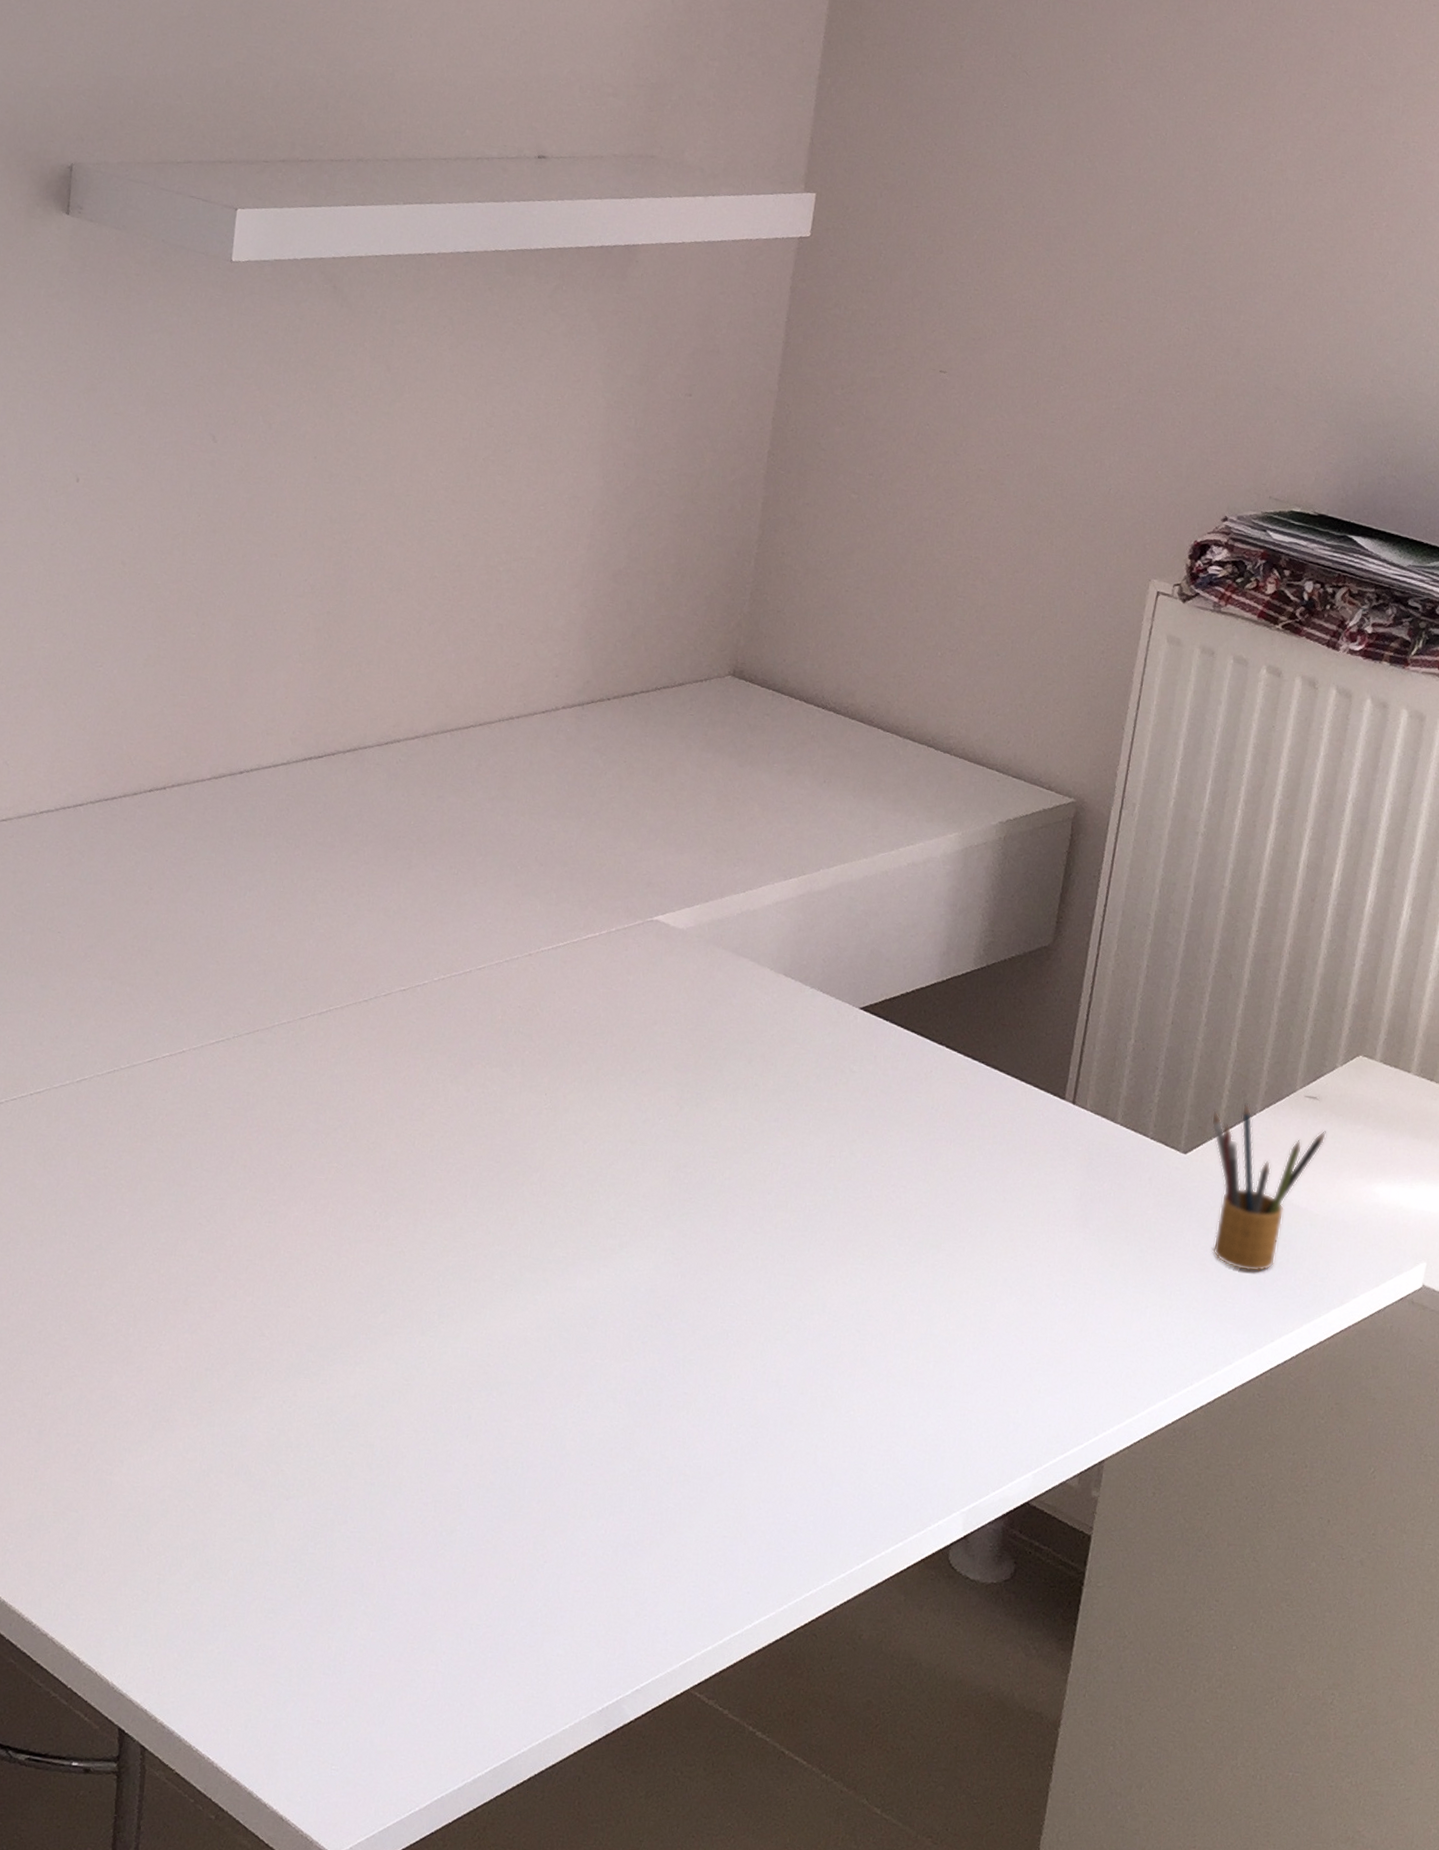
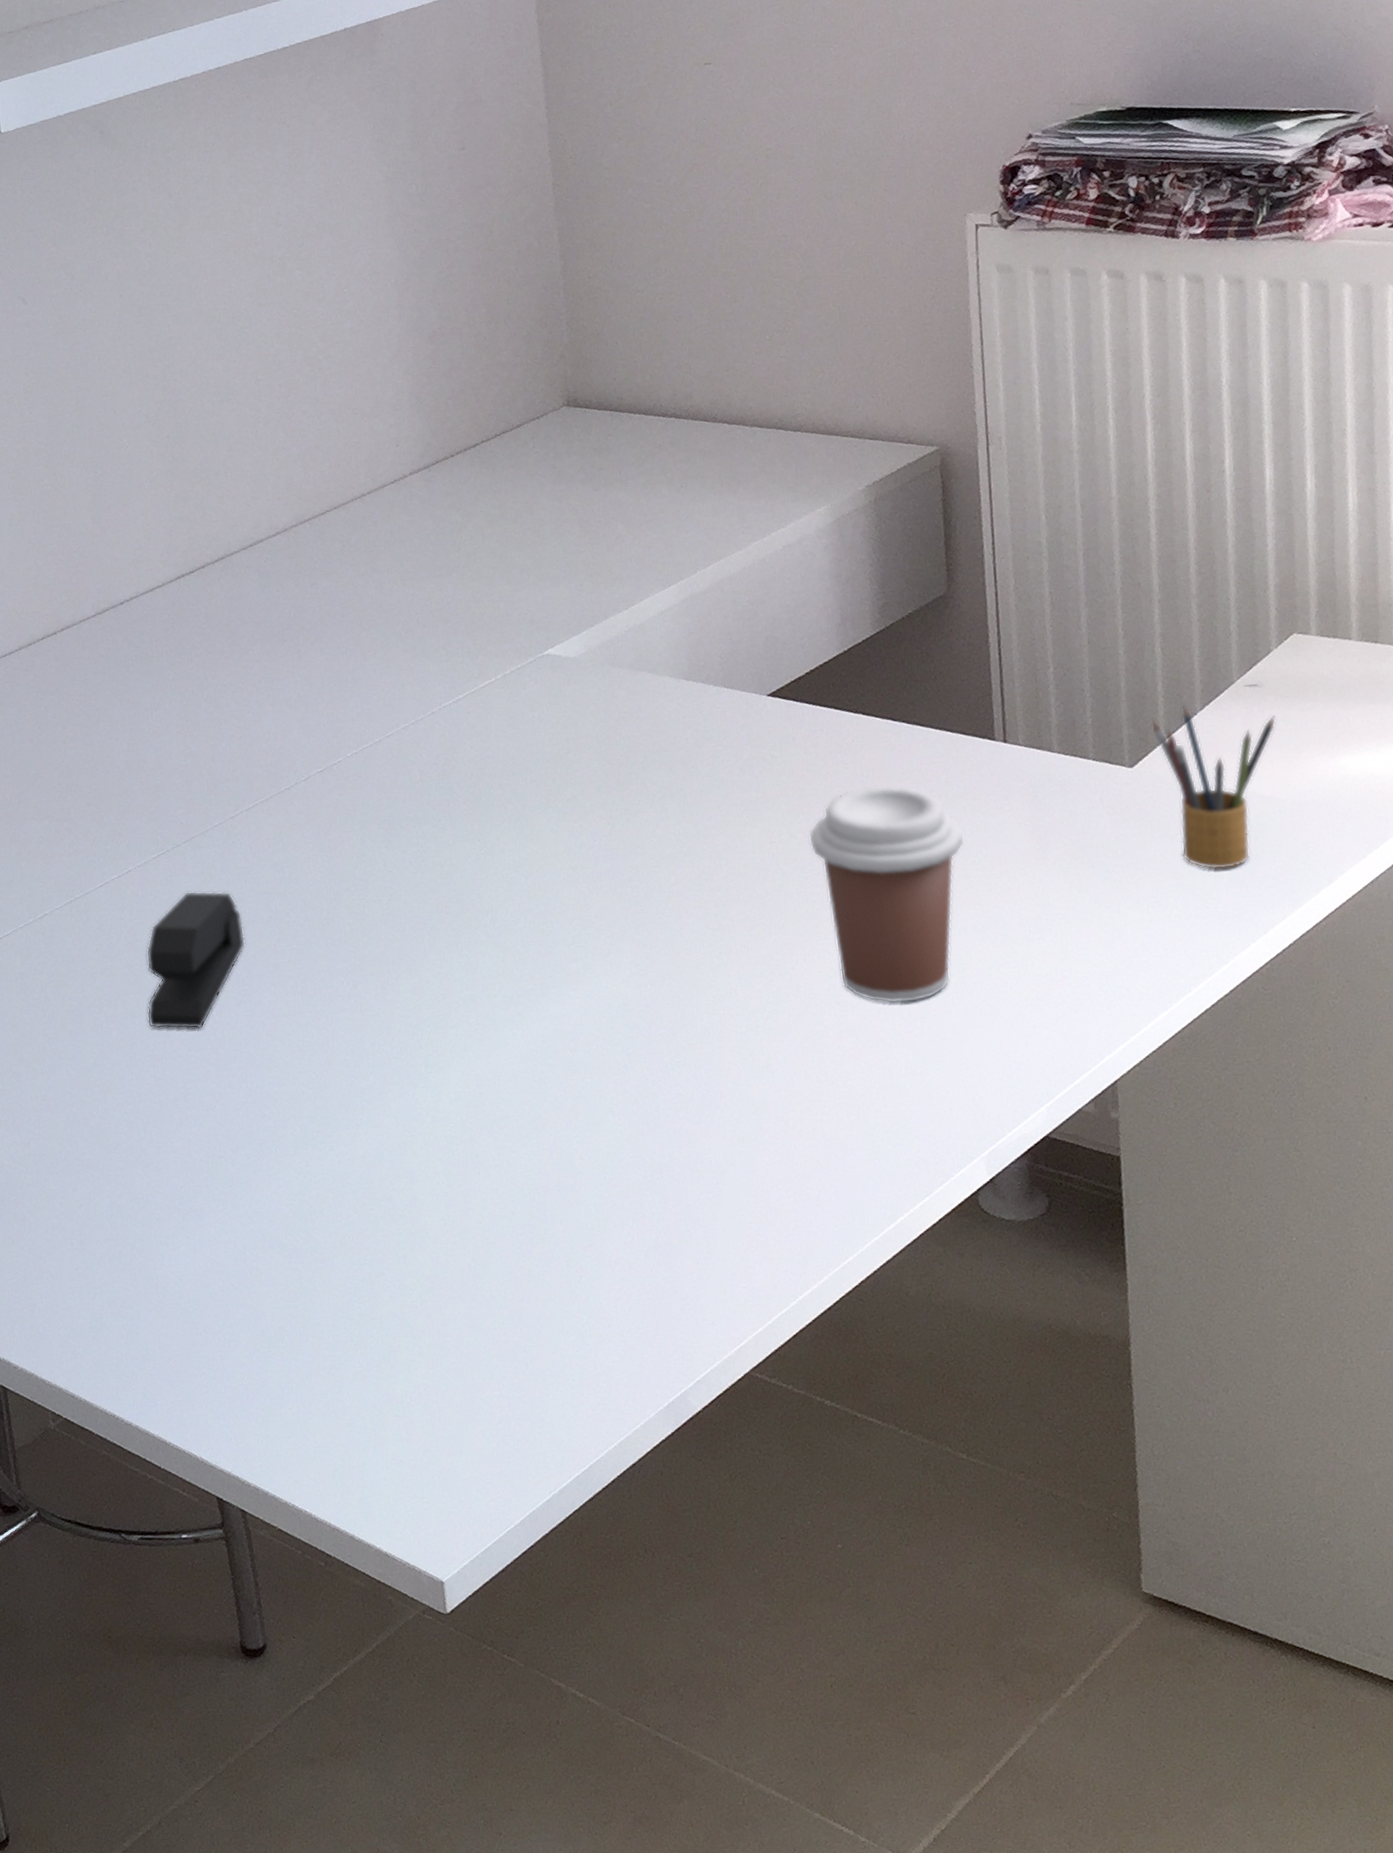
stapler: none [164,1085,288,1231] -> present [146,891,245,1029]
coffee cup: none [867,1118,1016,1345] -> present [808,784,965,1004]

